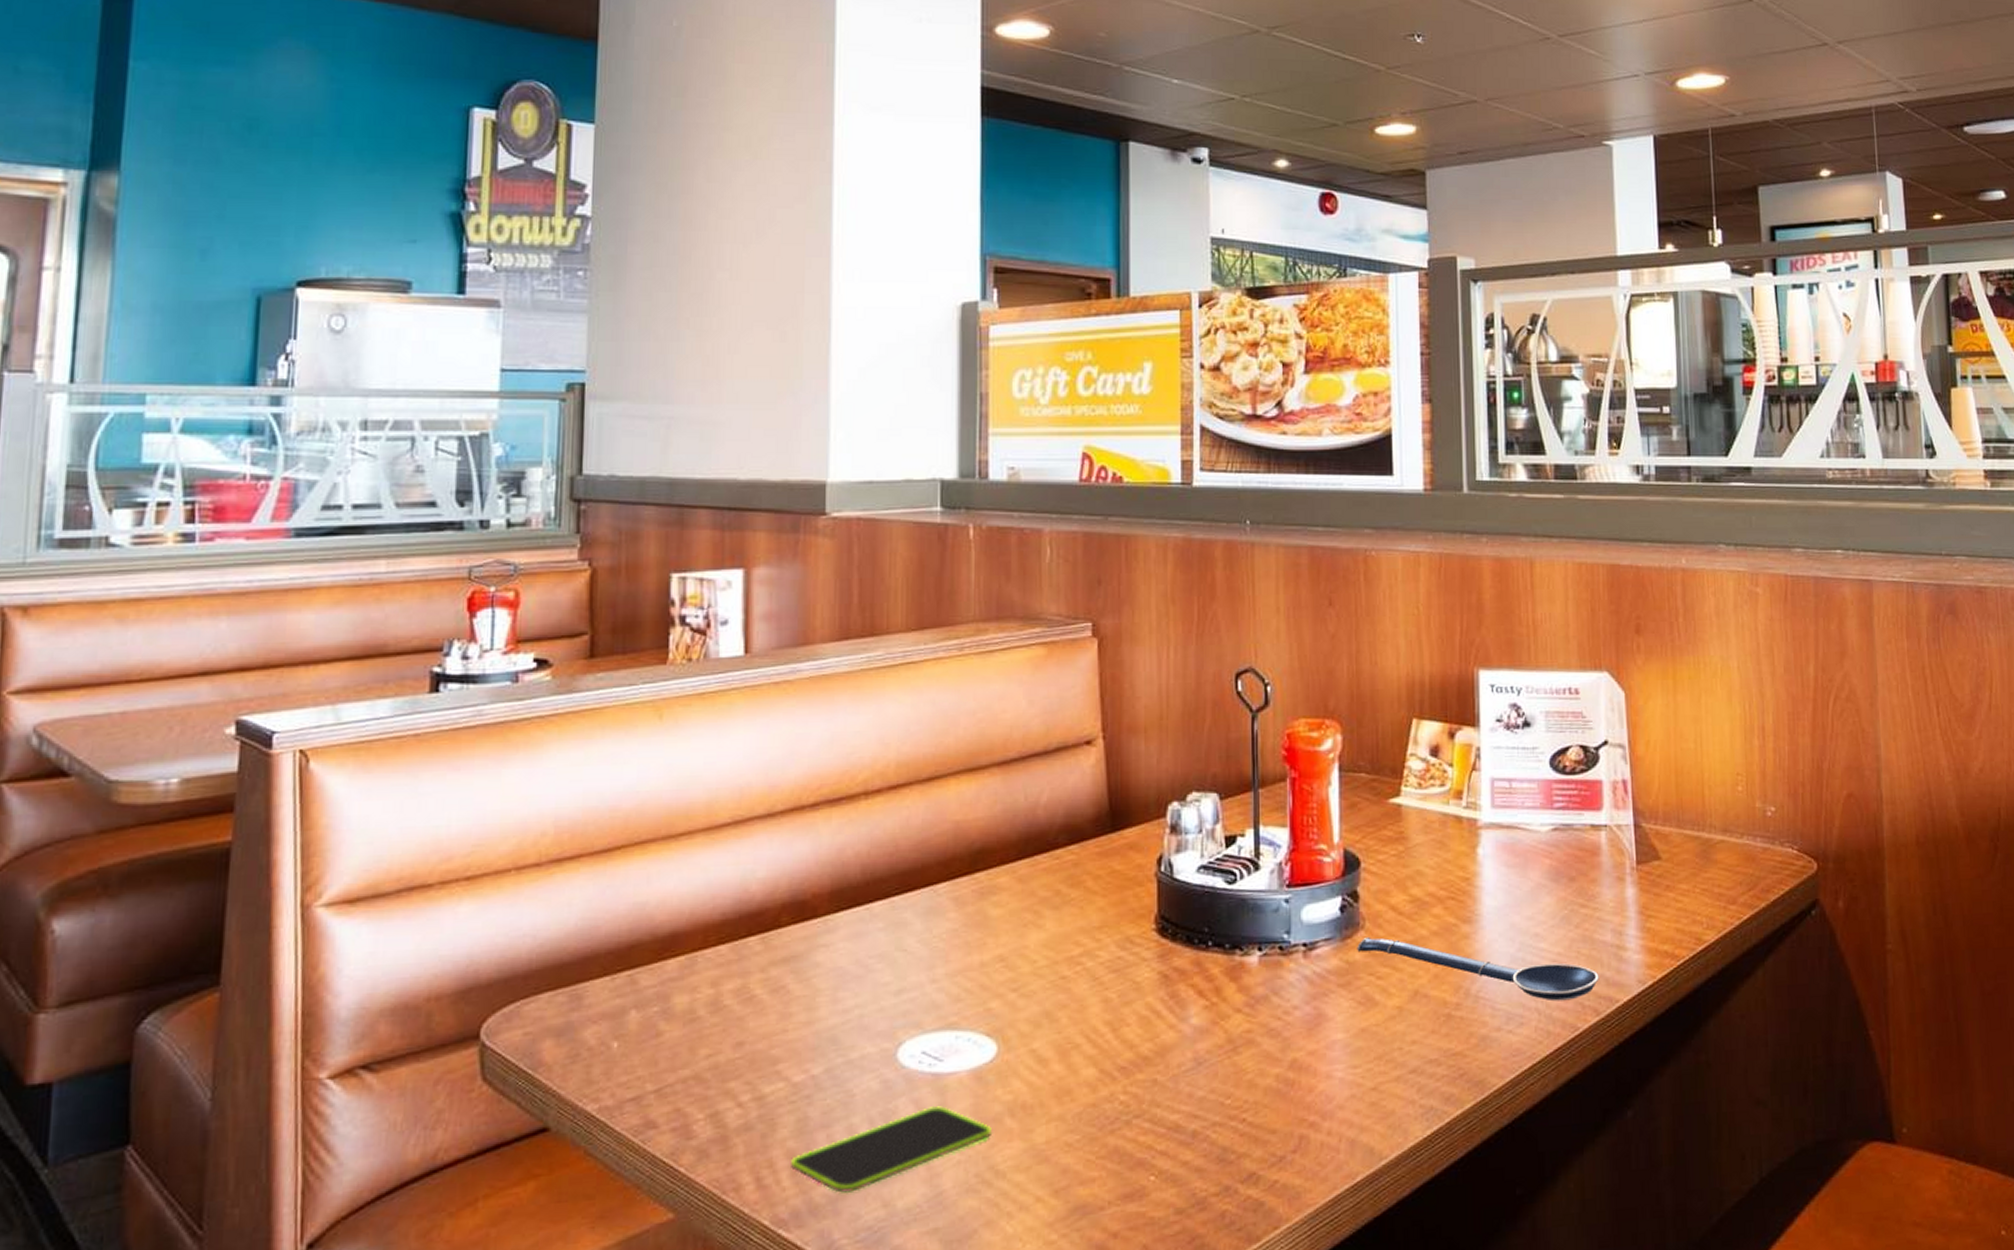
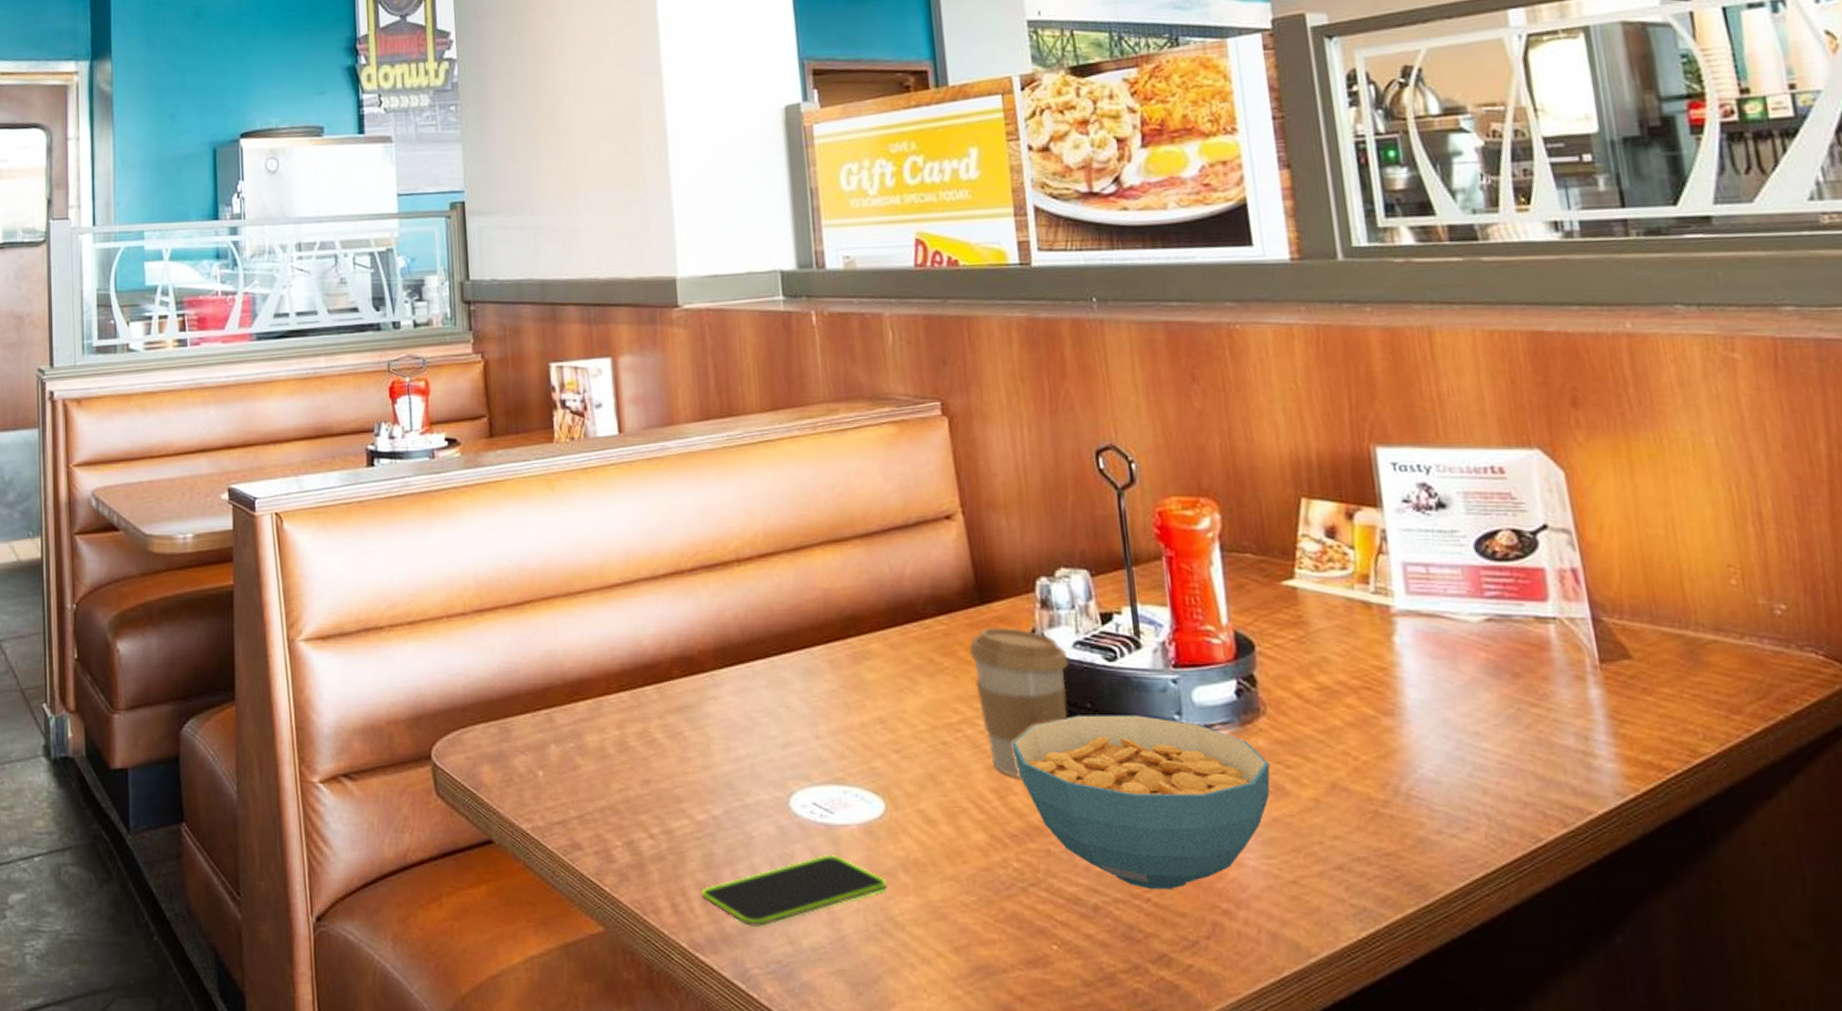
coffee cup: none [1097,855,1192,1009] -> present [969,628,1069,779]
cereal bowl: none [1129,936,1363,1109] -> present [1011,715,1270,889]
spoon: present [1357,936,1599,1002] -> none [1259,723,1563,808]

